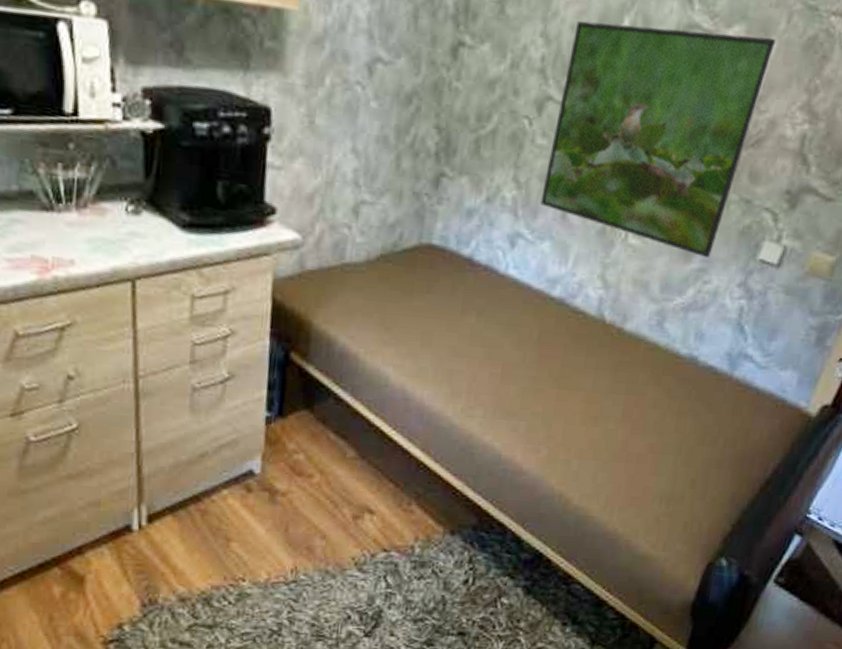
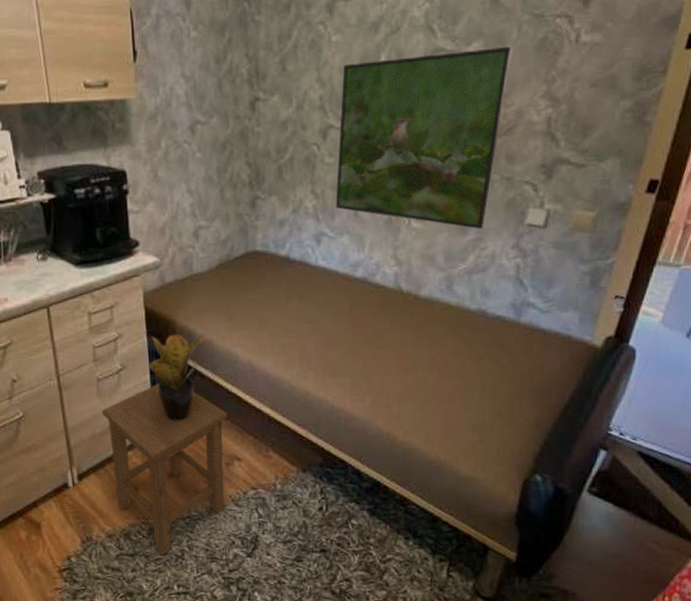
stool: none [193,402,365,630] -> present [102,383,228,556]
potted plant: none [267,338,355,457] -> present [149,333,209,422]

